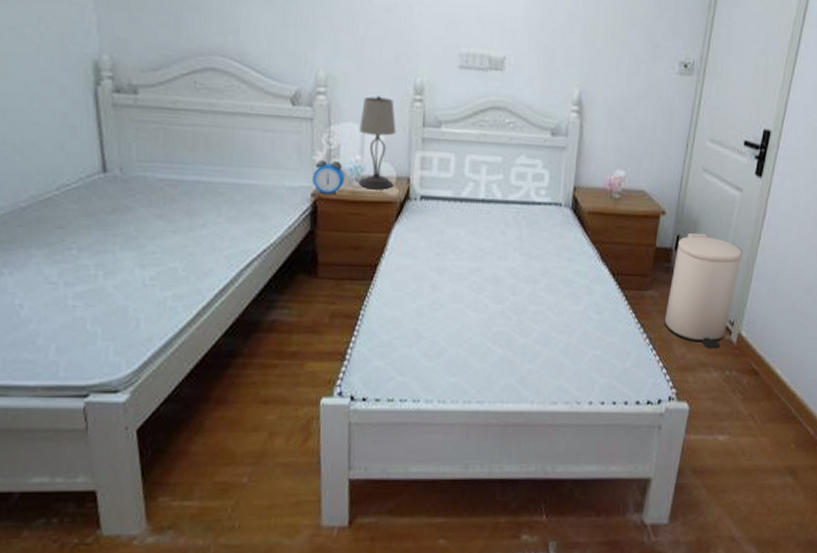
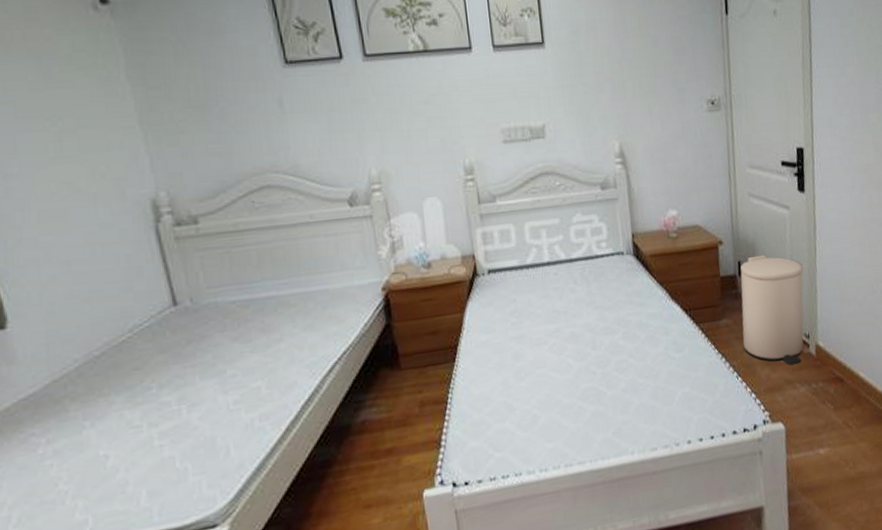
alarm clock: present [311,160,345,195] -> none [379,252,413,286]
table lamp: present [359,96,397,190] -> none [417,182,459,274]

